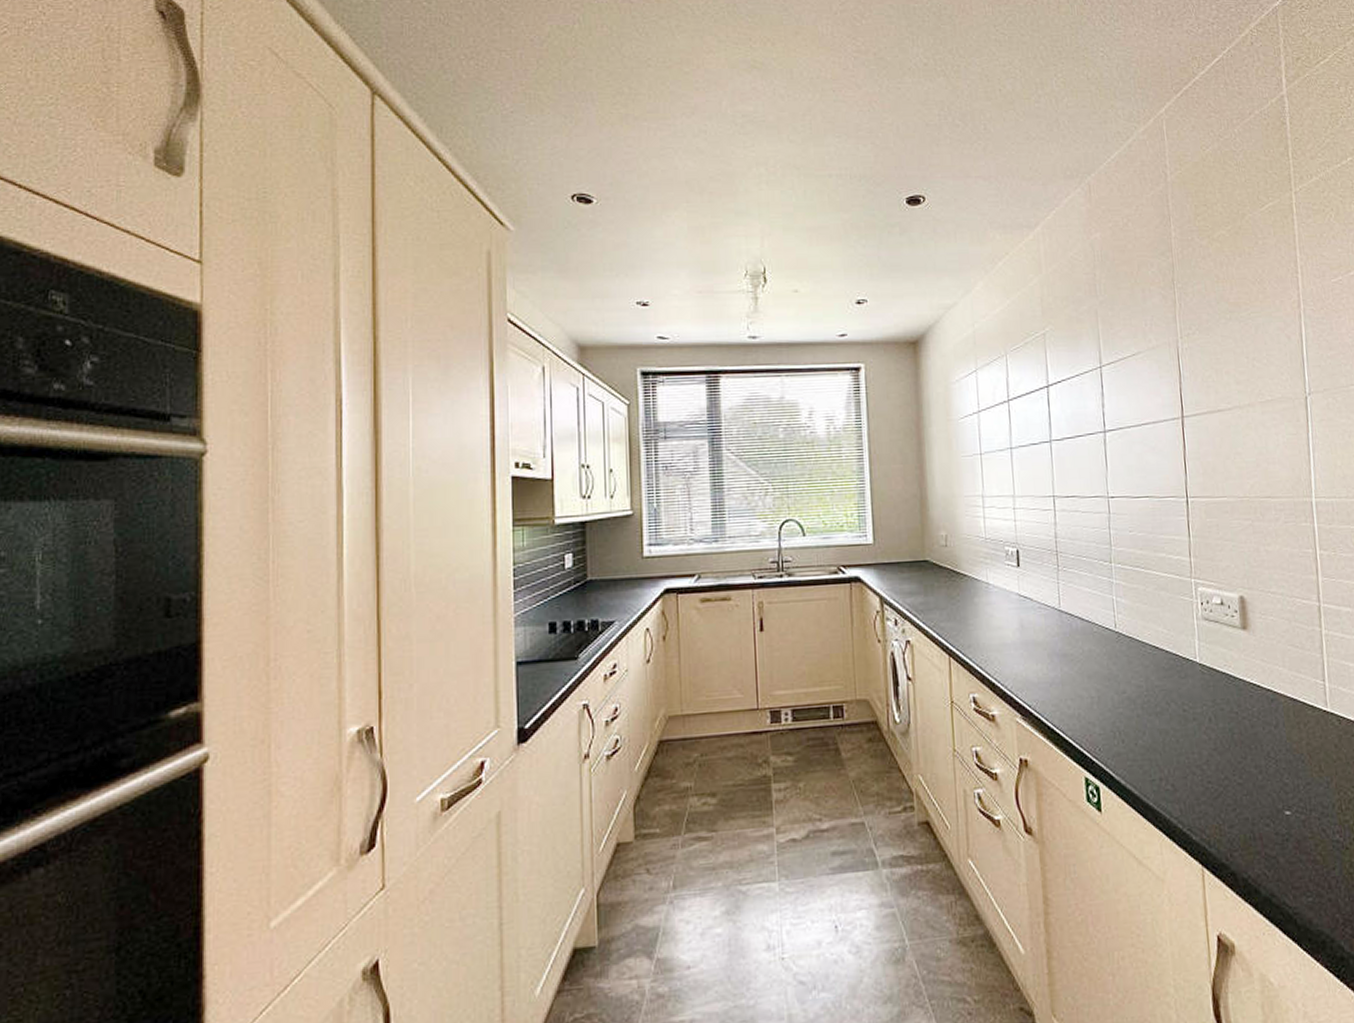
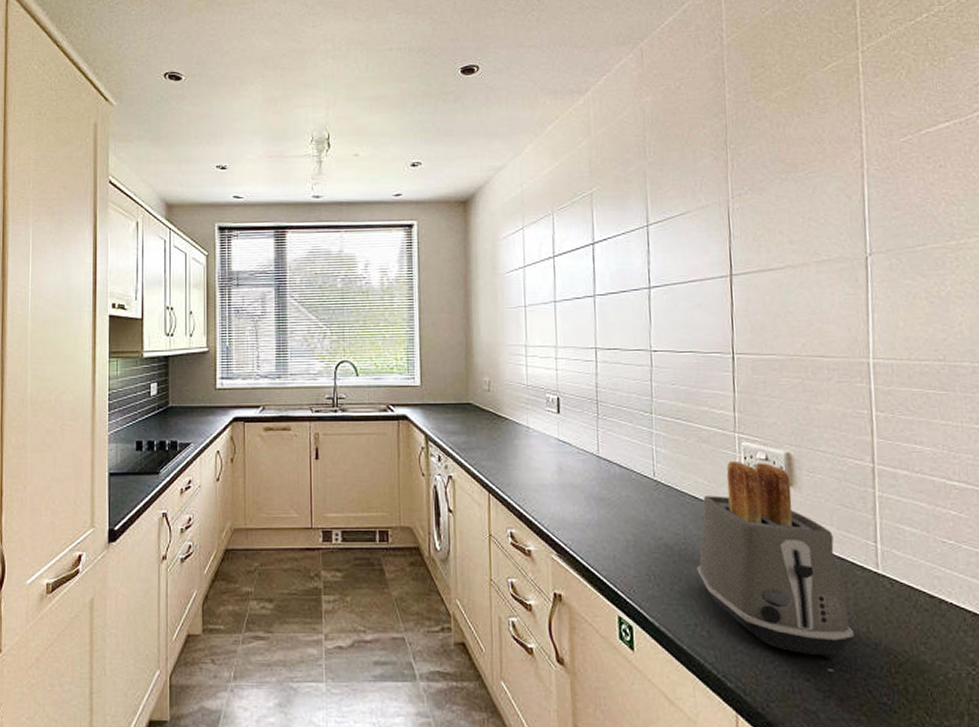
toaster: none [1160,607,1308,803] -> present [697,460,854,661]

